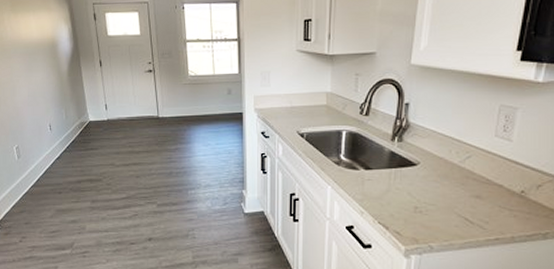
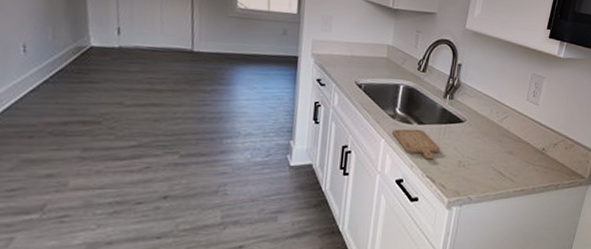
chopping board: none [339,175,393,206] -> present [392,129,441,160]

